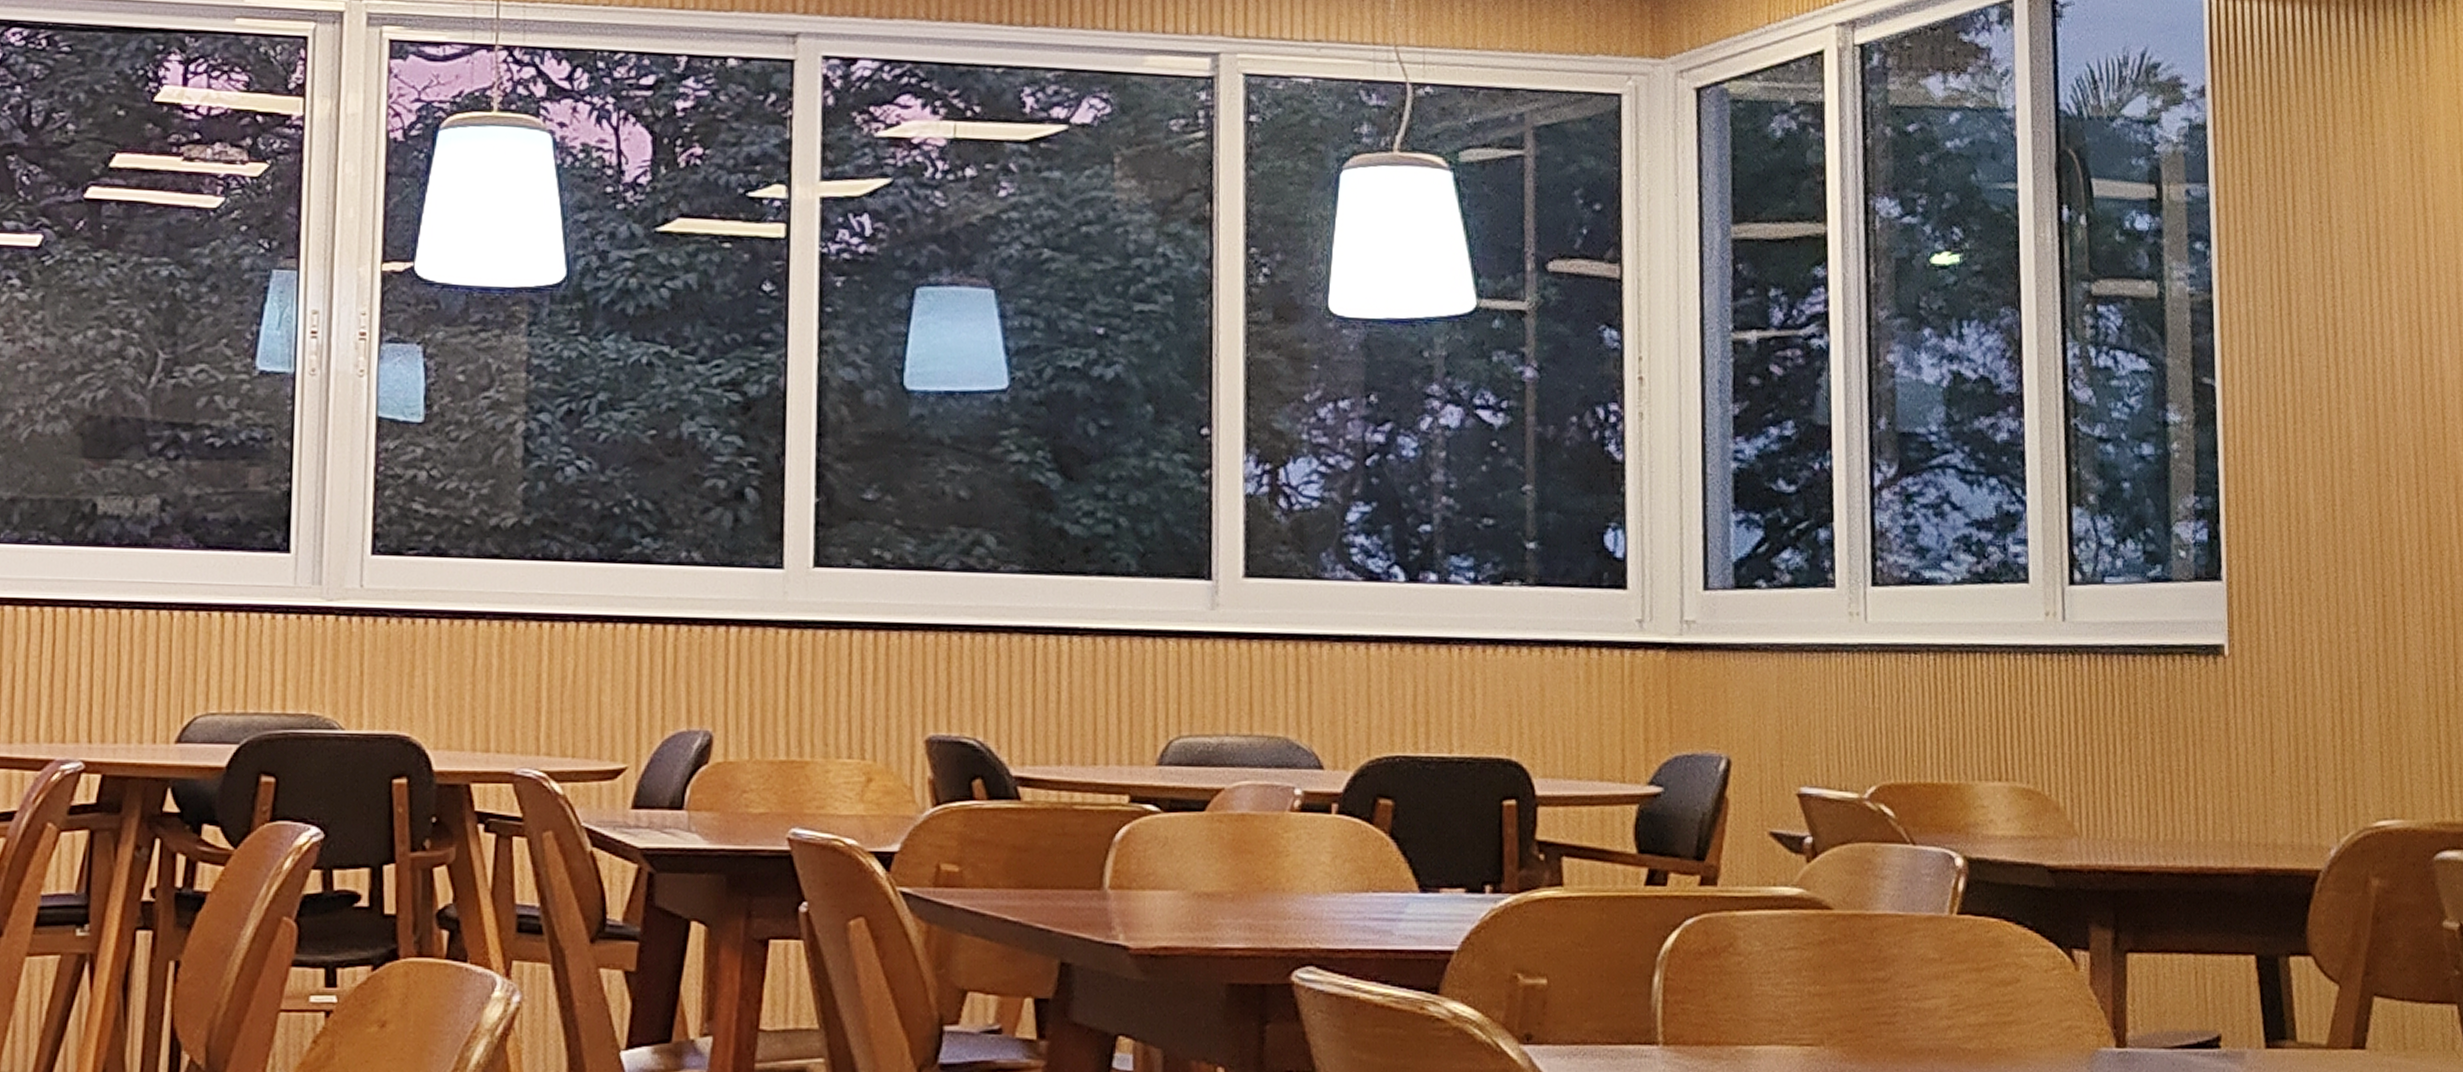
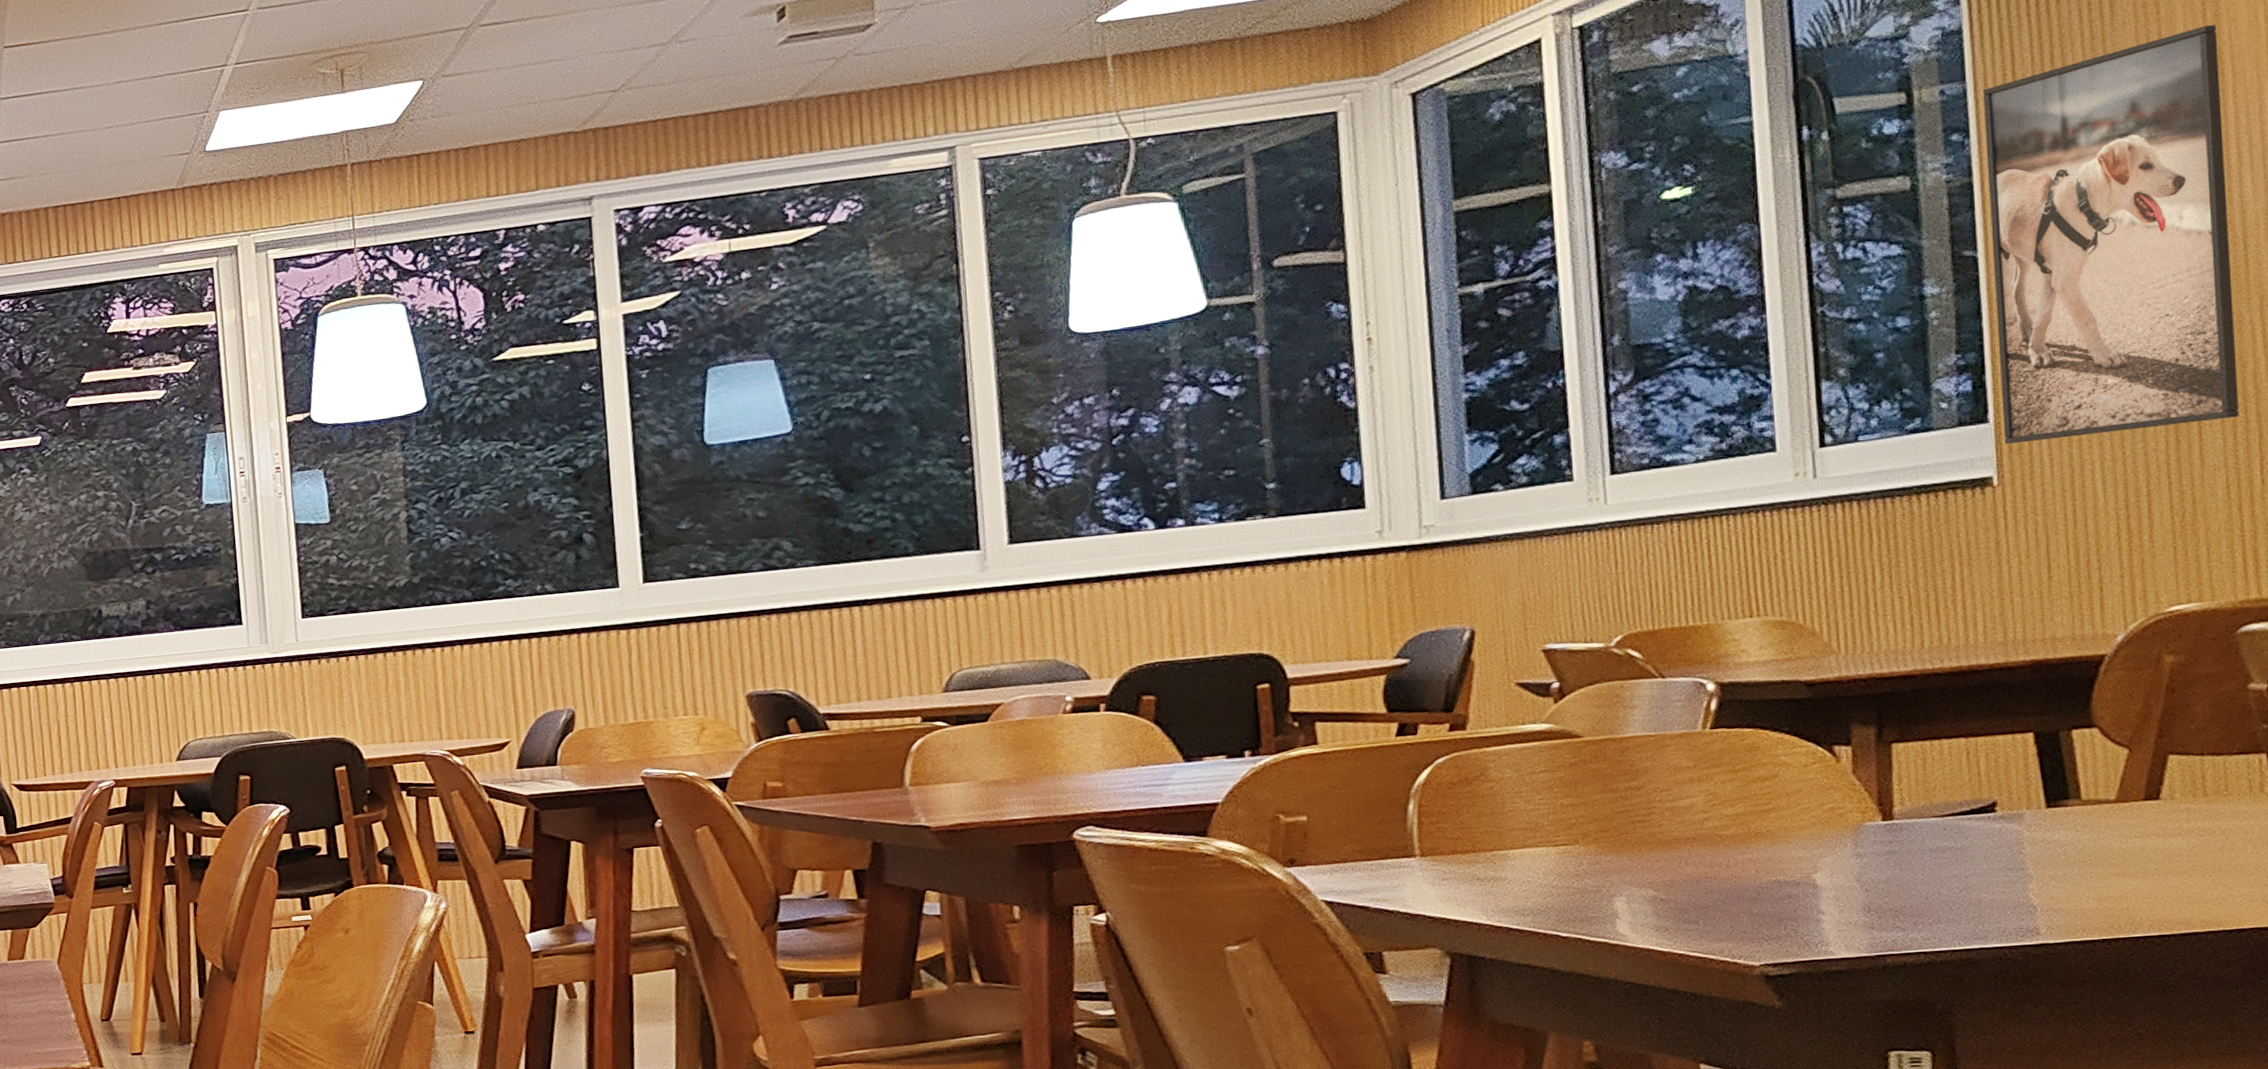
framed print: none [2224,167,2437,611] -> present [1983,25,2239,445]

